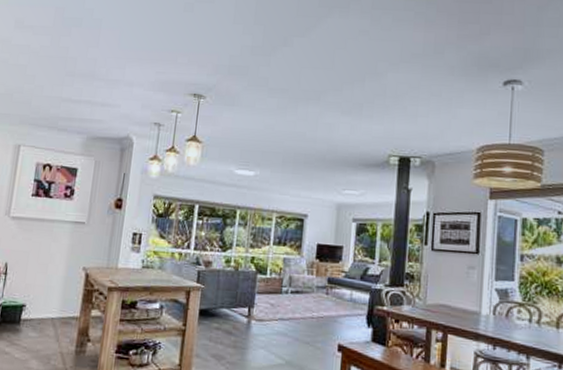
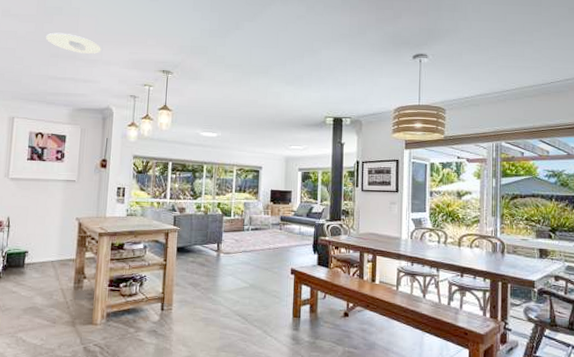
recessed light: none [61,47,125,73] -> present [45,32,102,54]

